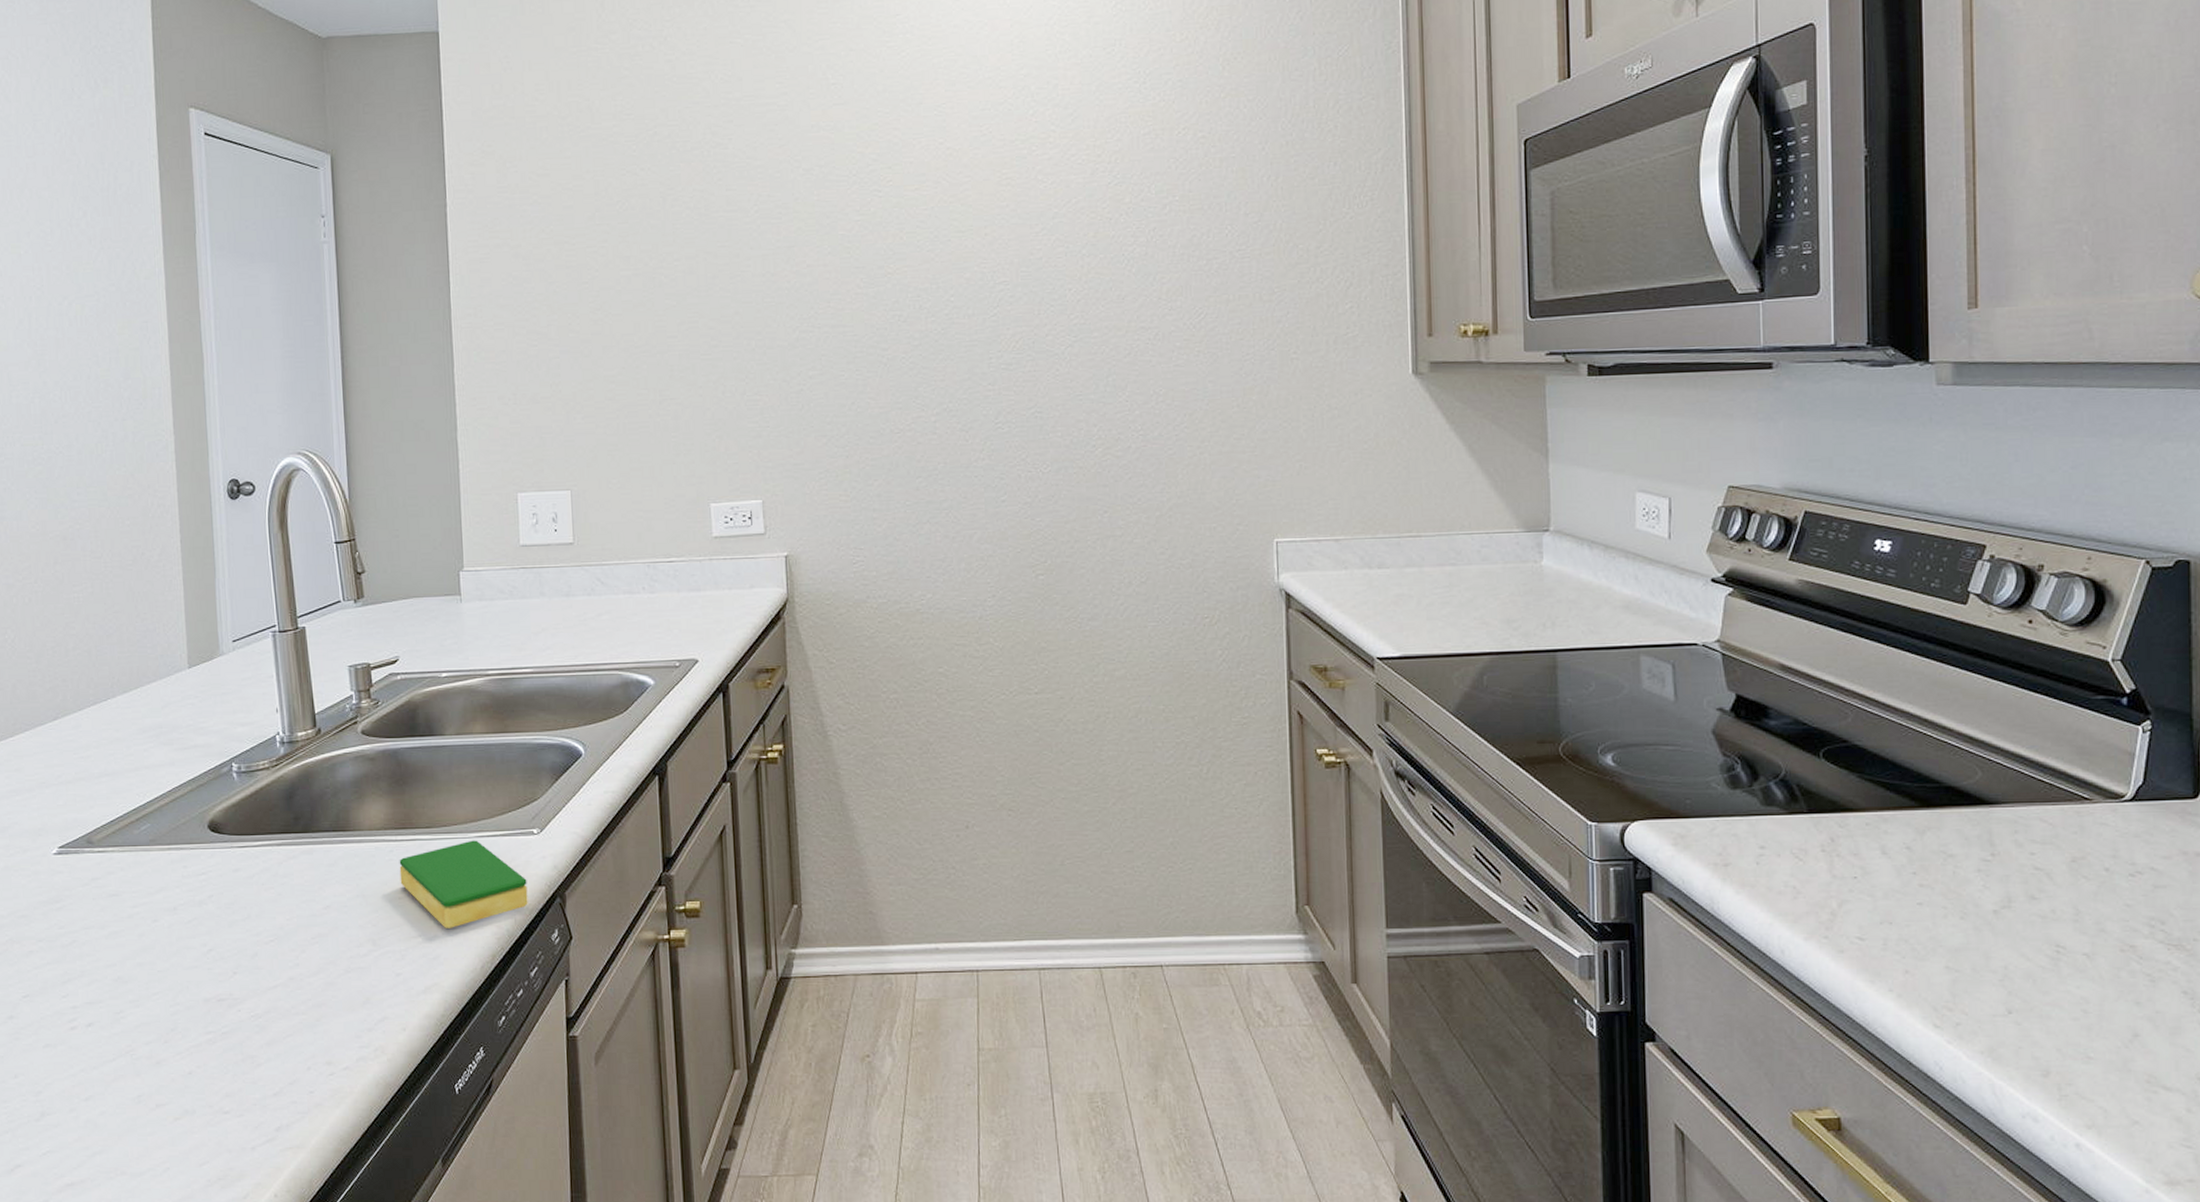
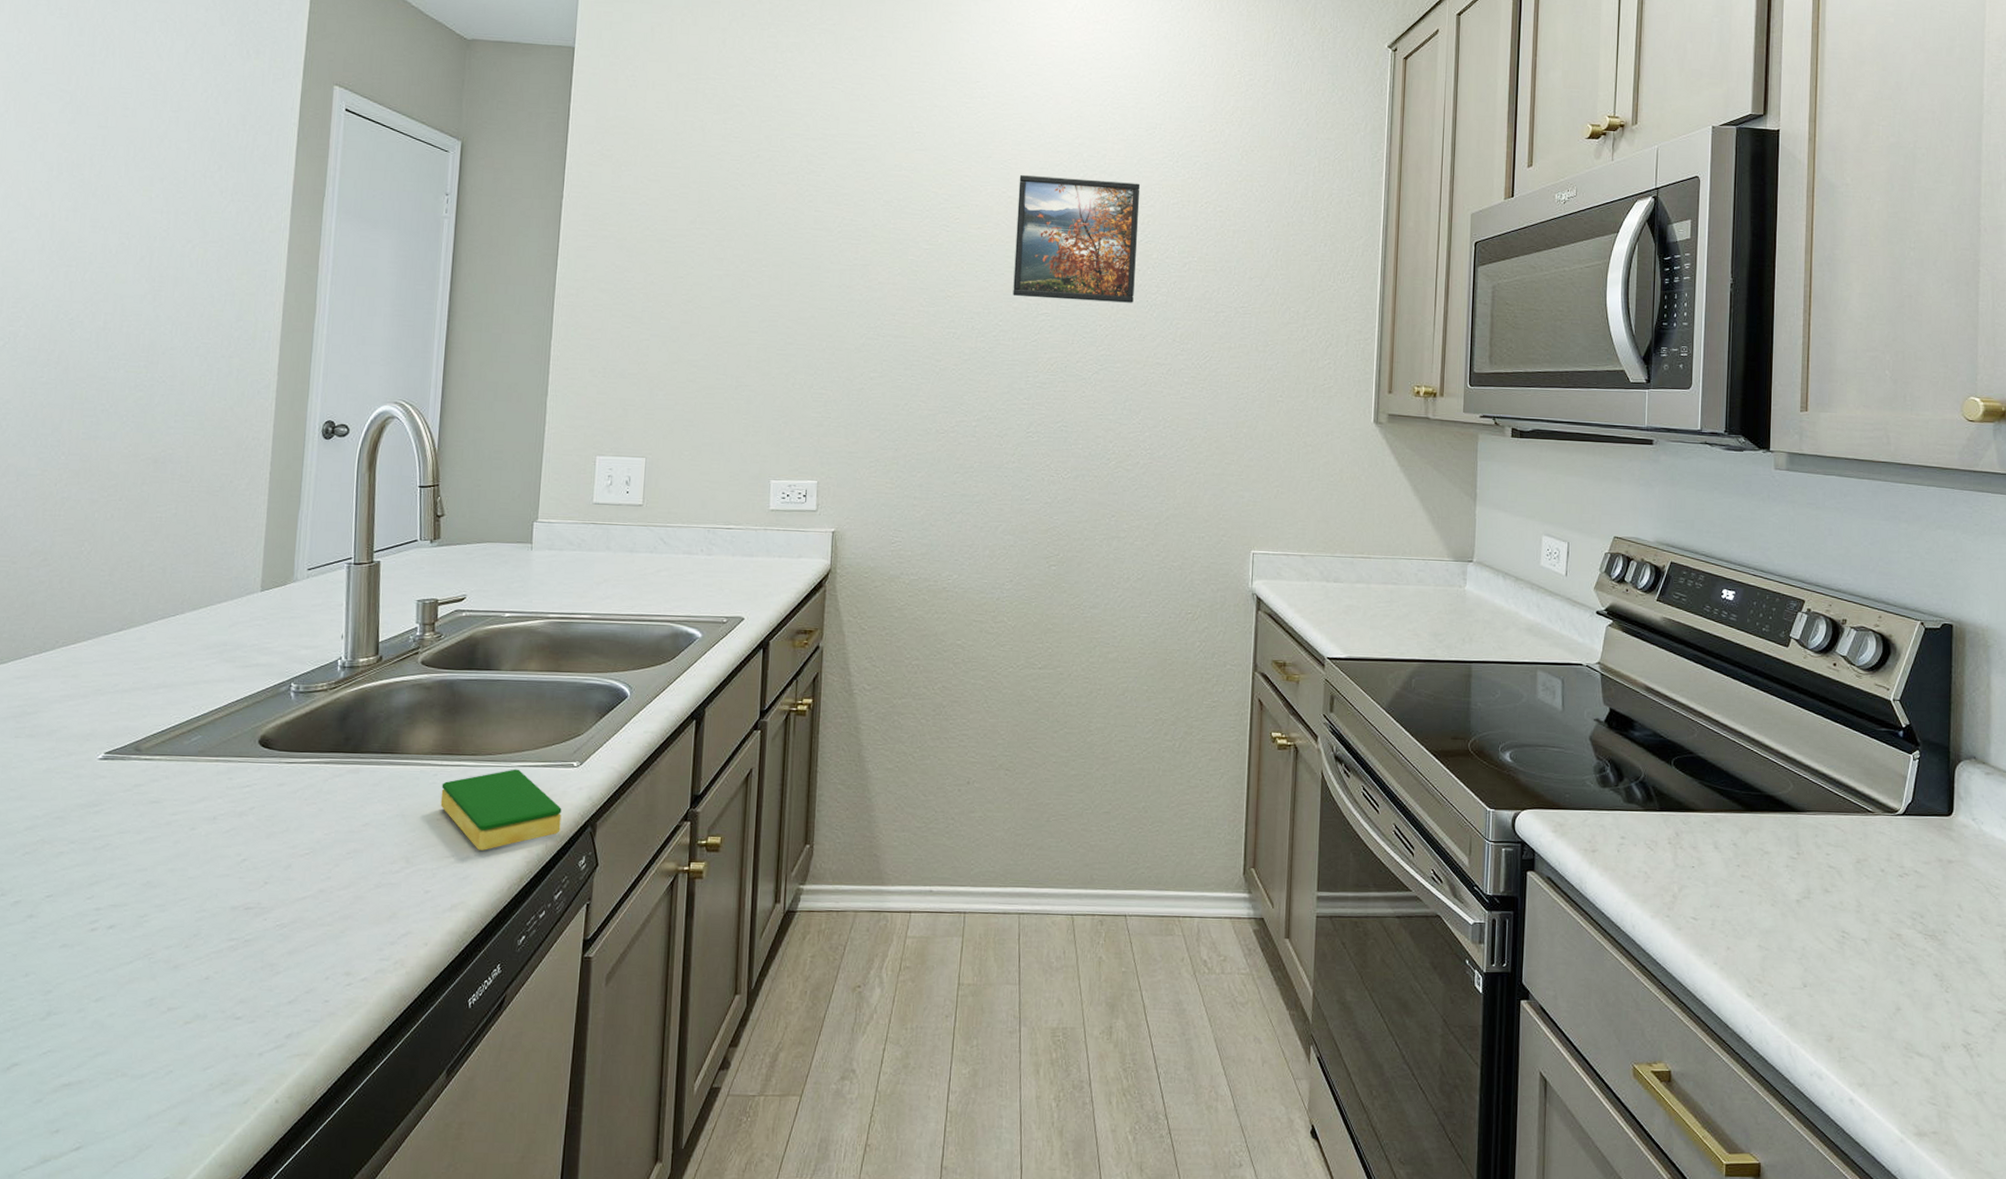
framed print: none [957,114,1107,266] -> present [1013,174,1141,303]

